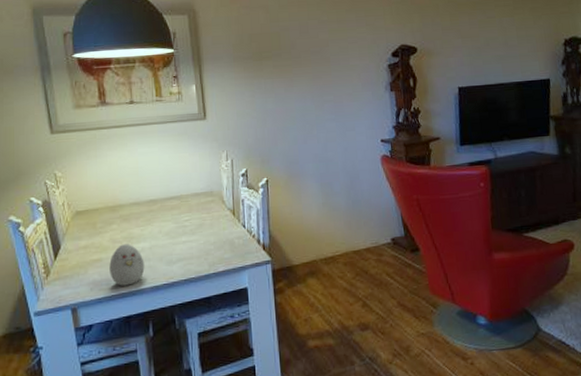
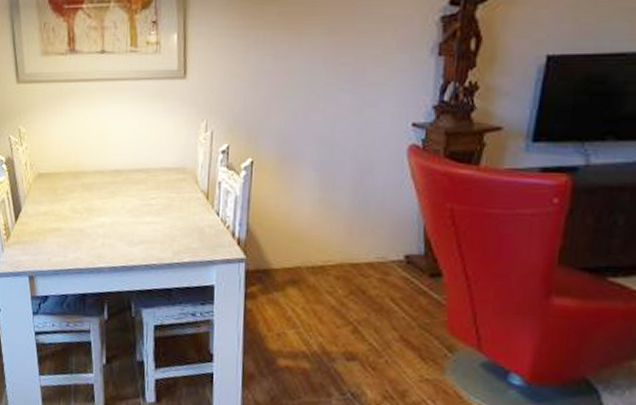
decorative egg: present [109,244,145,286] -> none [68,216,104,262]

